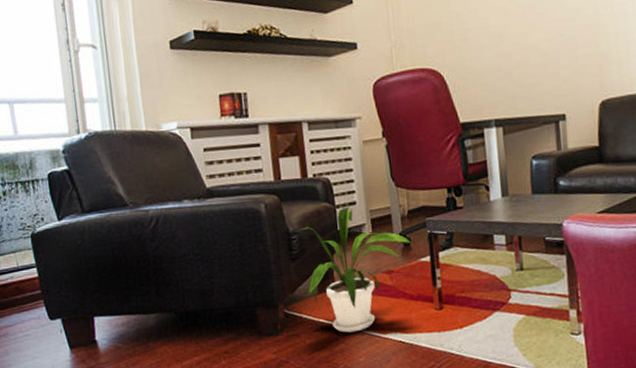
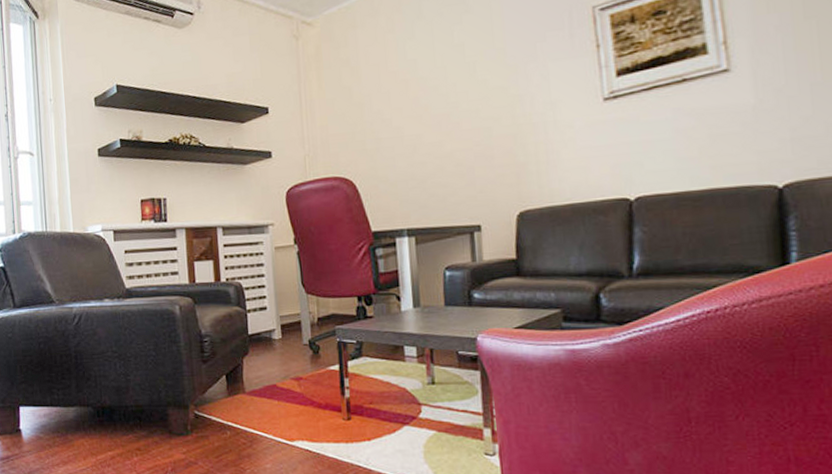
house plant: present [297,205,411,333] -> none [209,310,320,438]

